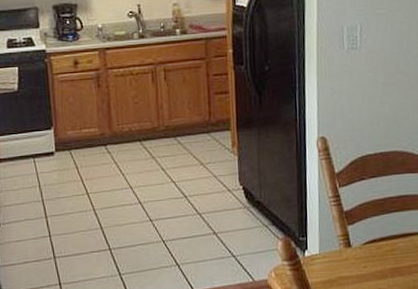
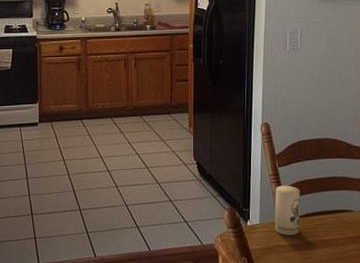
candle: none [336,208,366,265] -> present [274,185,300,235]

